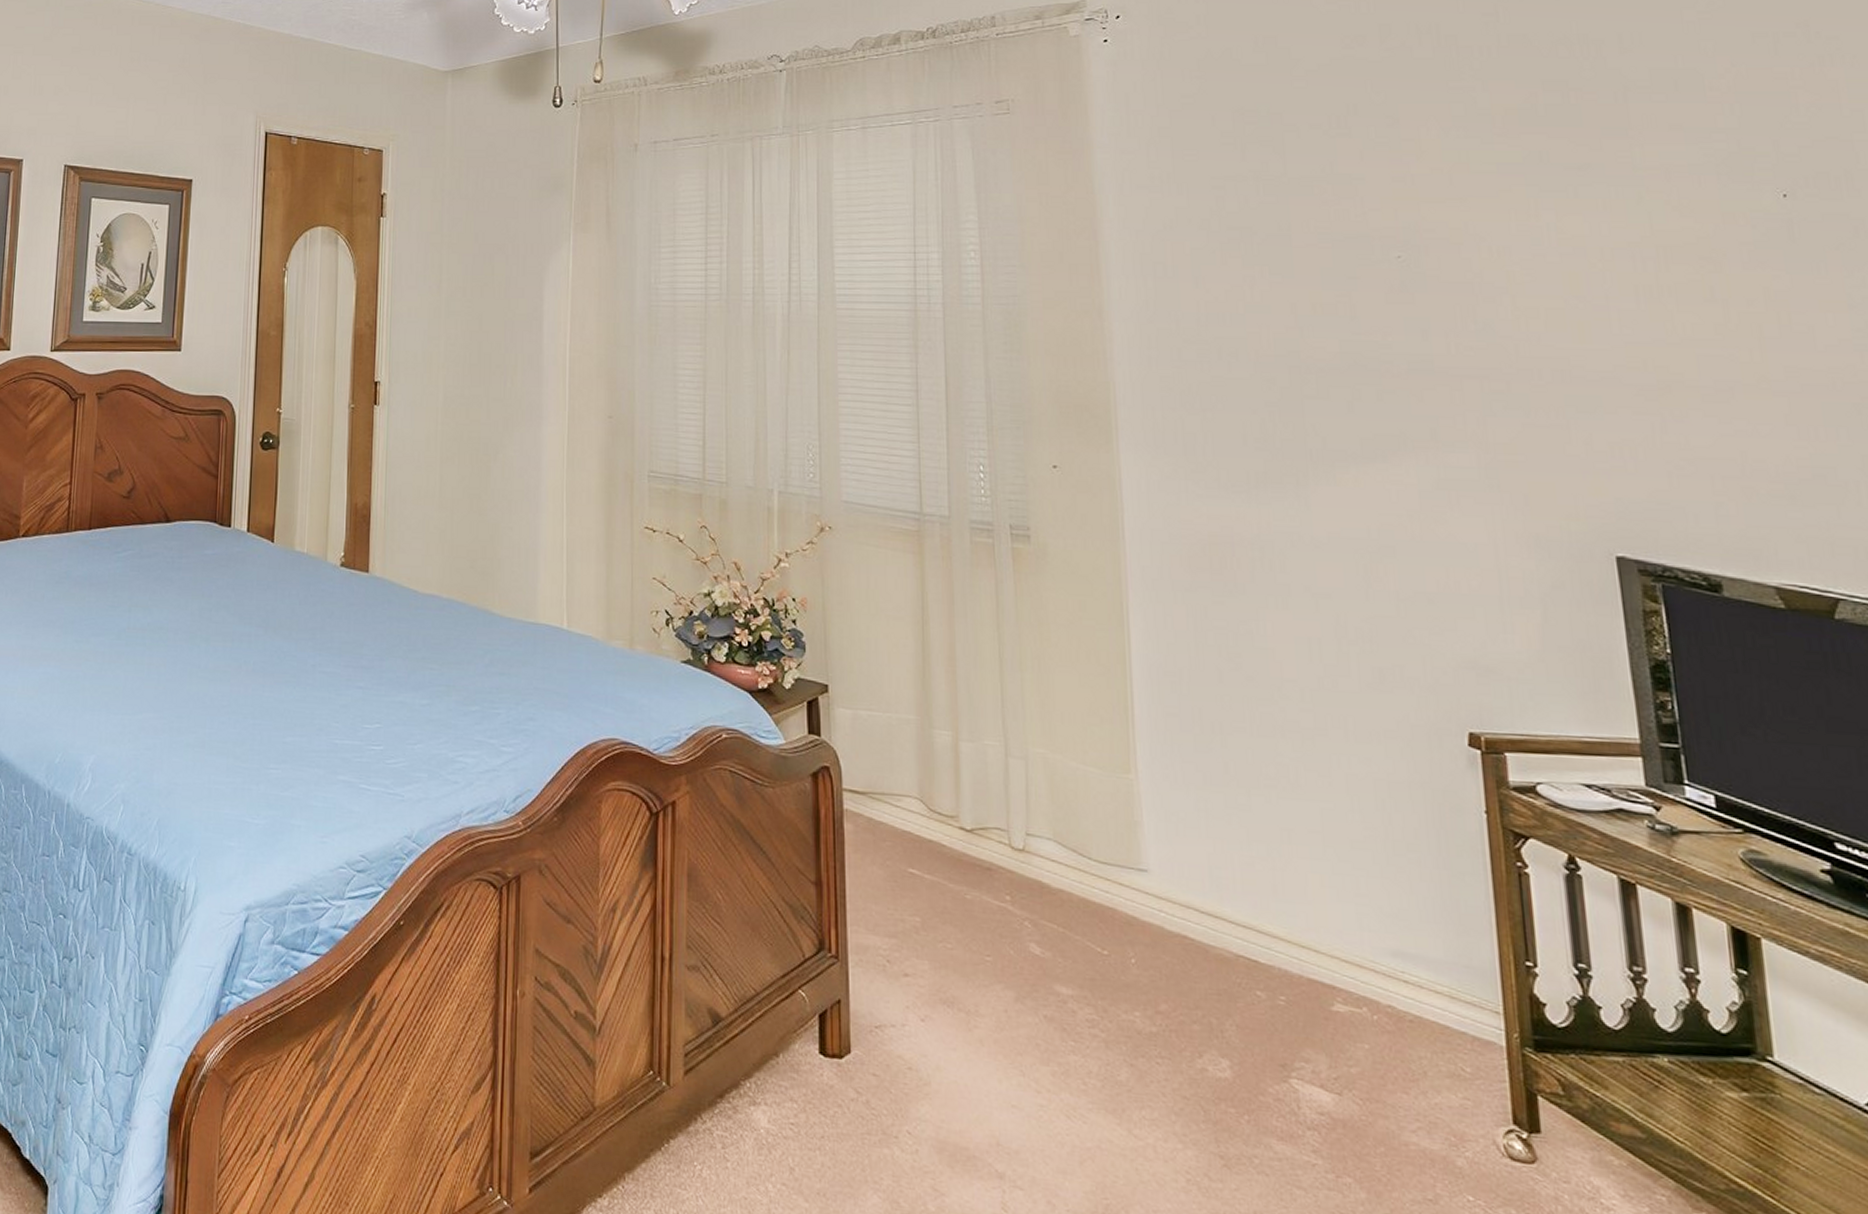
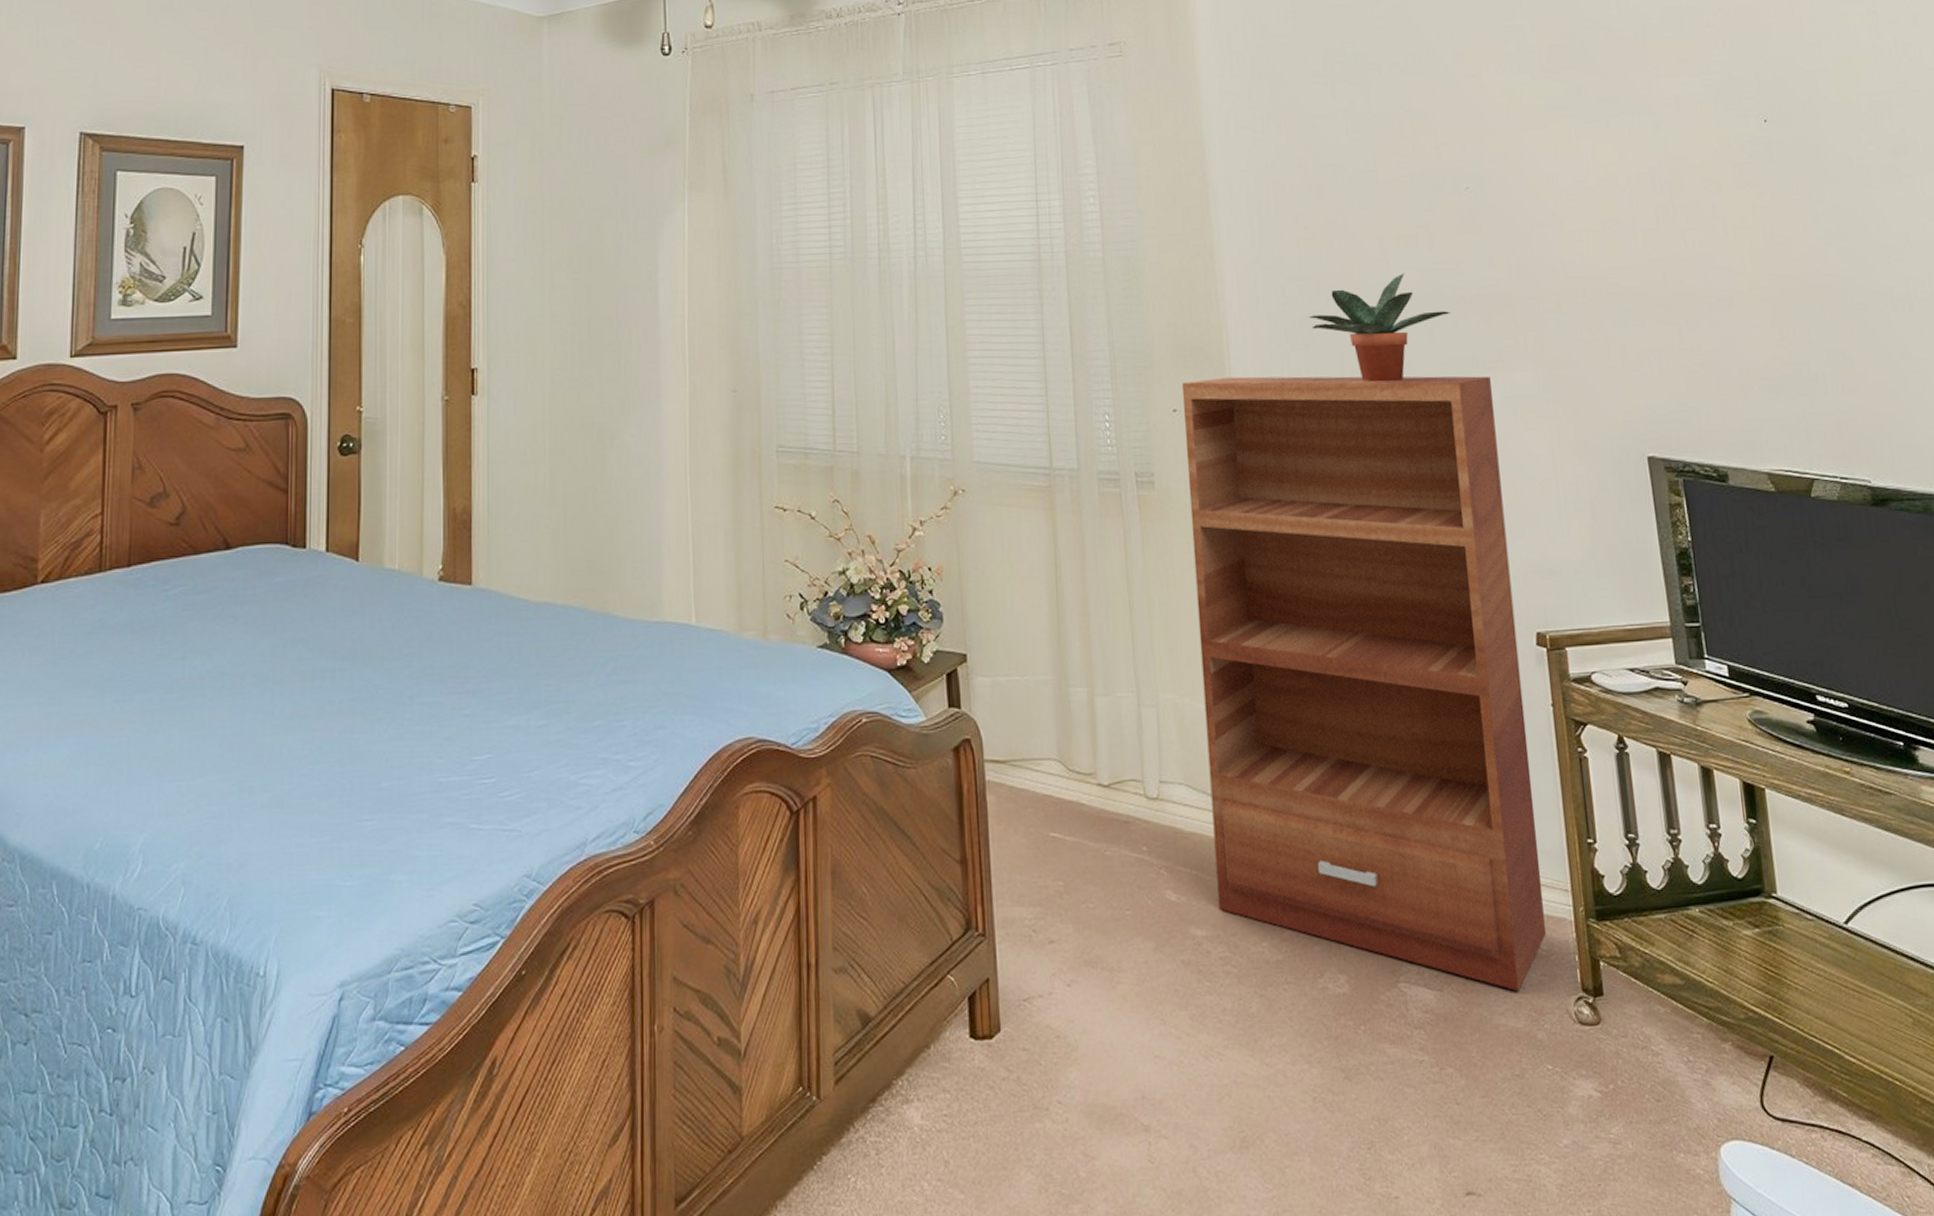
bookshelf: none [1063,437,1470,1111] -> present [1181,376,1546,992]
potted plant: none [1208,342,1376,455] -> present [1309,273,1452,383]

